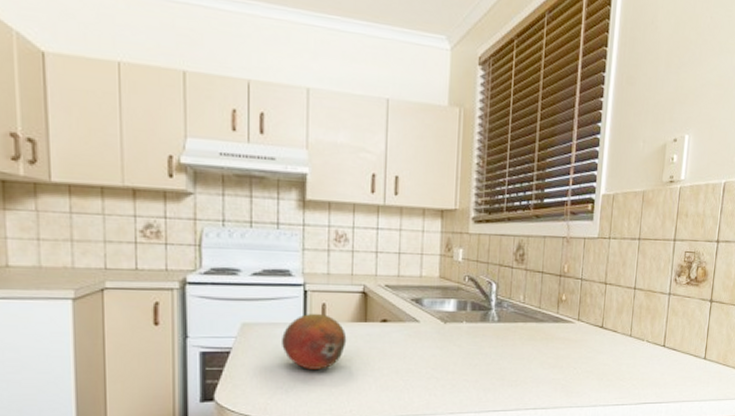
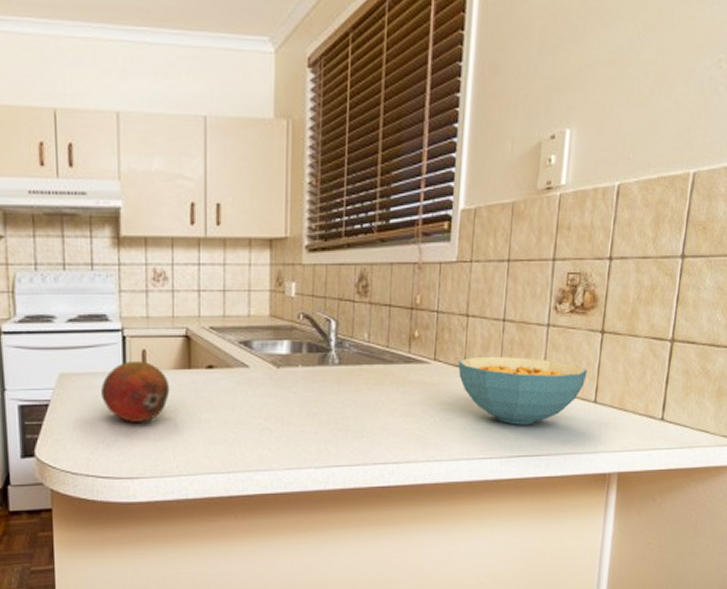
cereal bowl: none [597,318,699,377] -> present [458,356,588,425]

